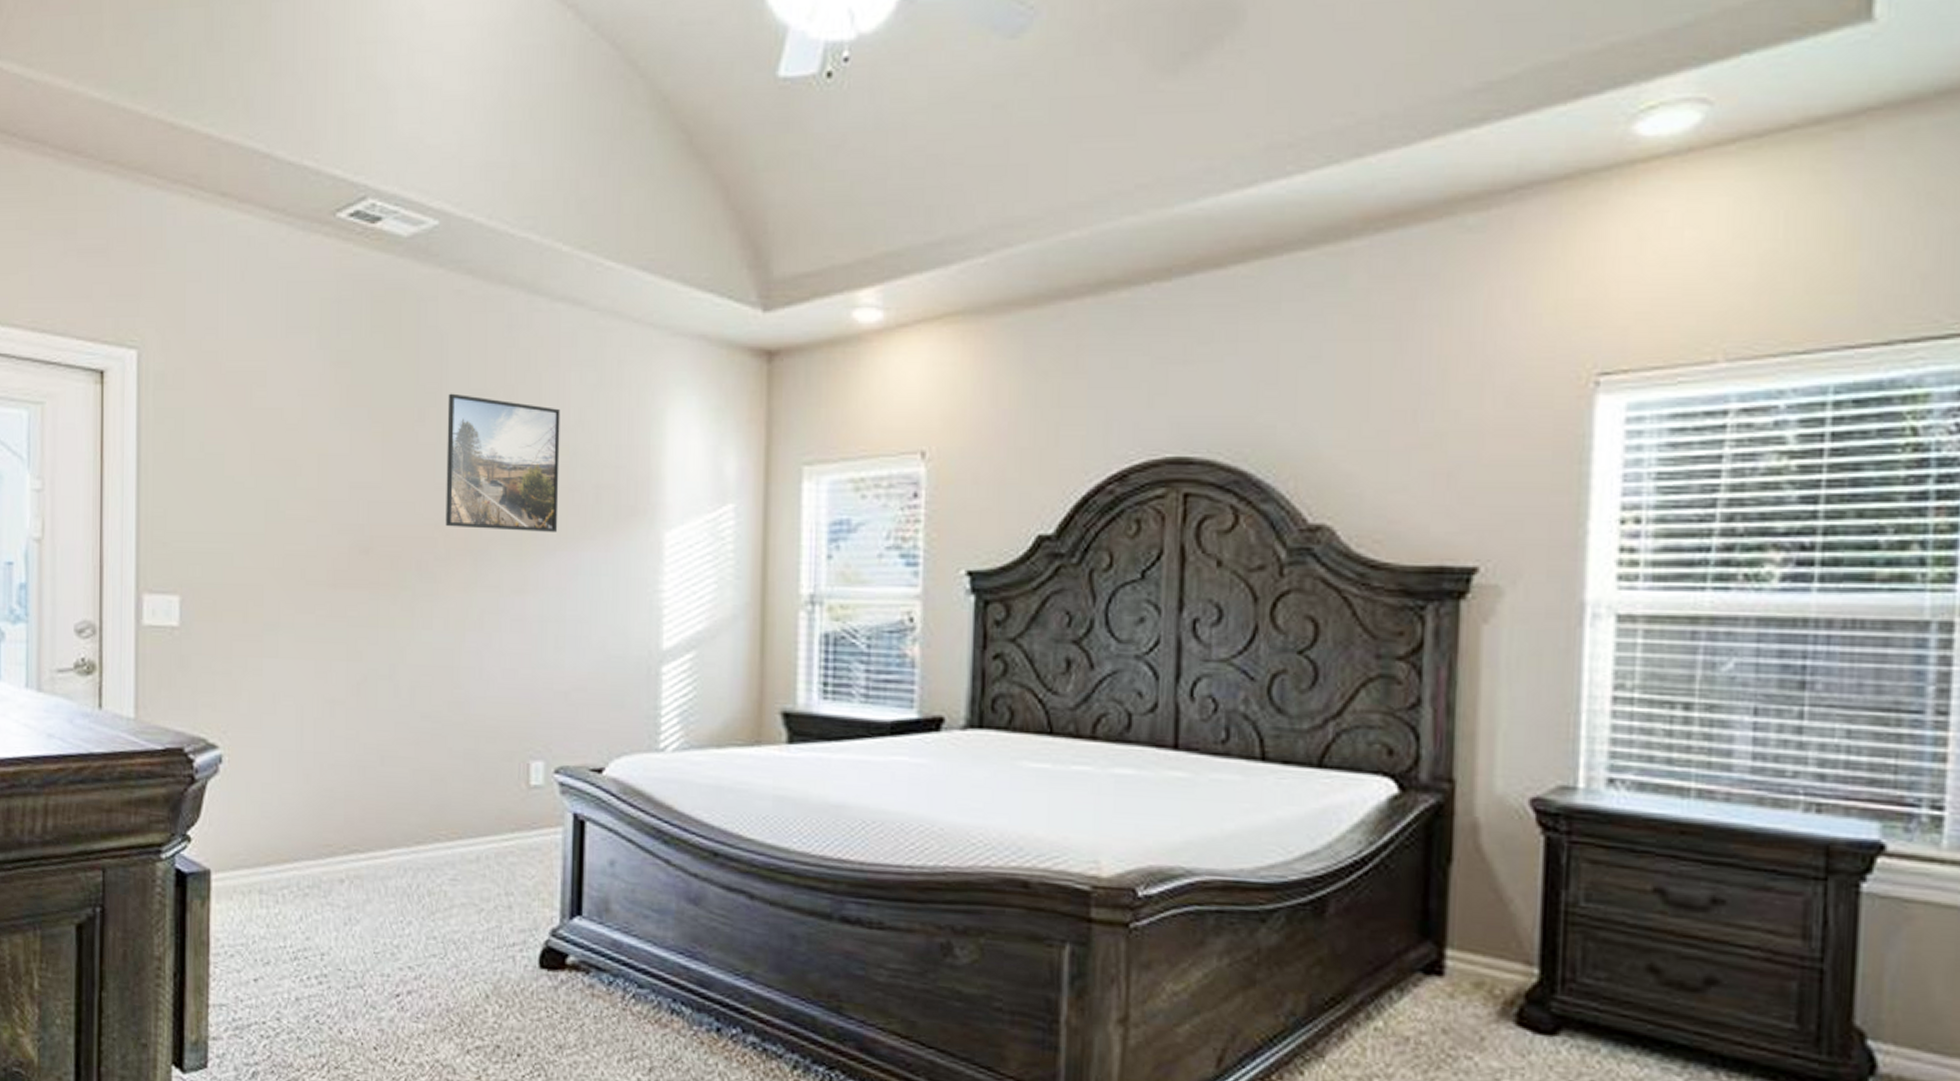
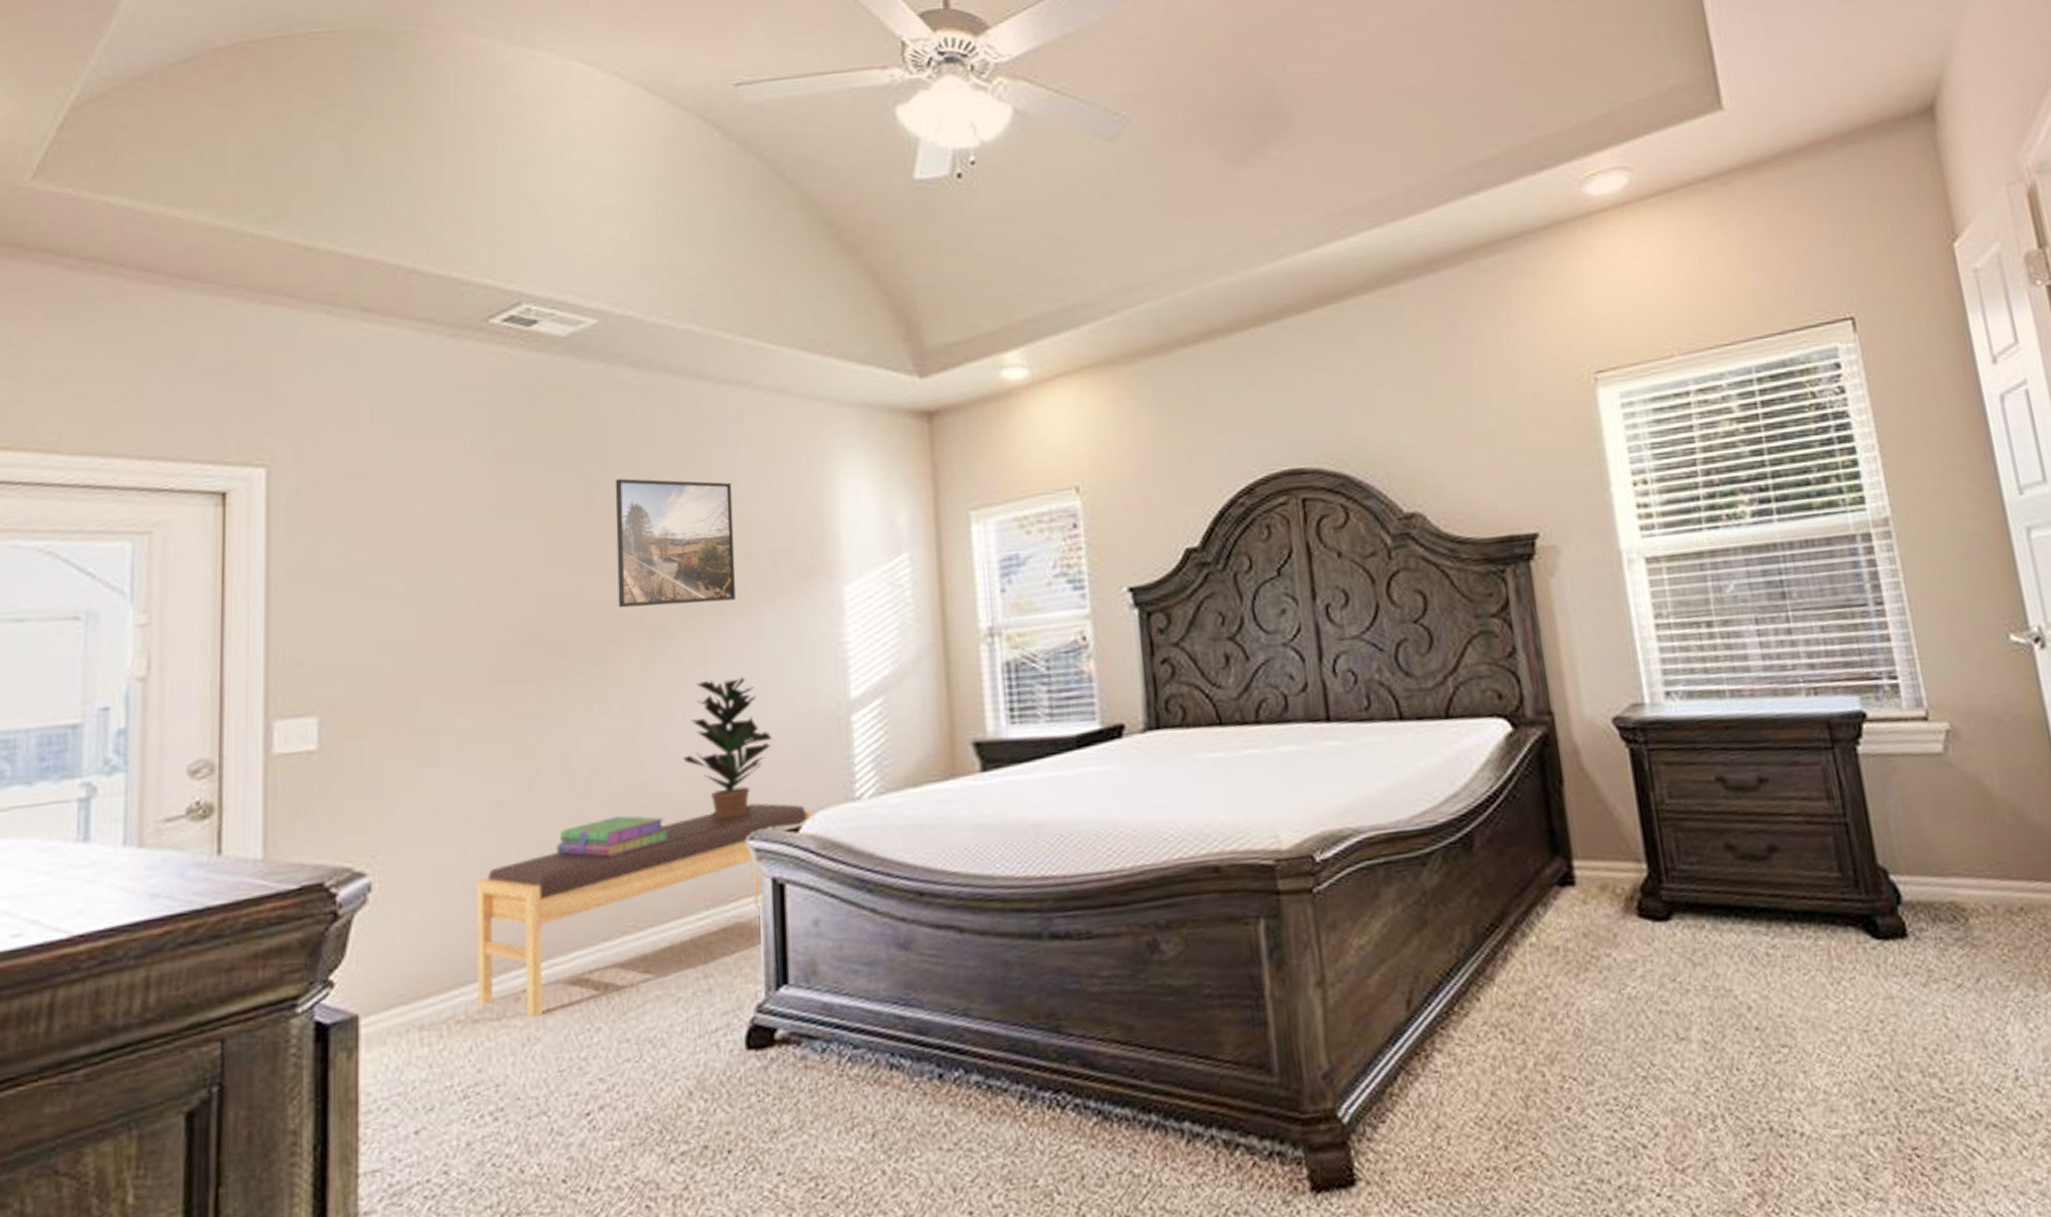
bench: none [308,737,617,902] -> present [476,802,814,1019]
stack of books: none [379,729,481,767] -> present [556,815,669,857]
potted plant: none [497,611,583,751] -> present [683,676,773,821]

